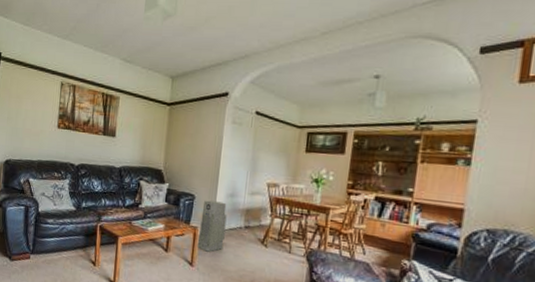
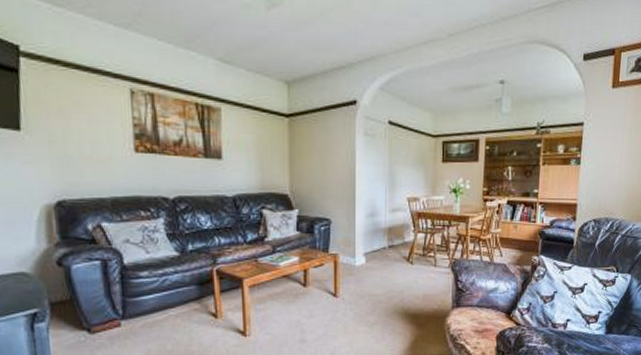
air purifier: present [197,200,227,252] -> none [339,223,369,279]

